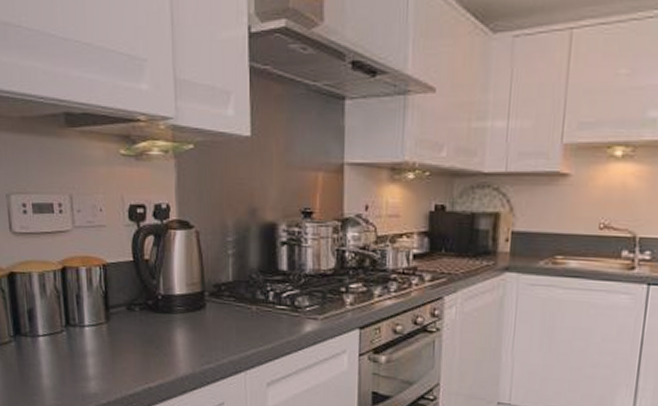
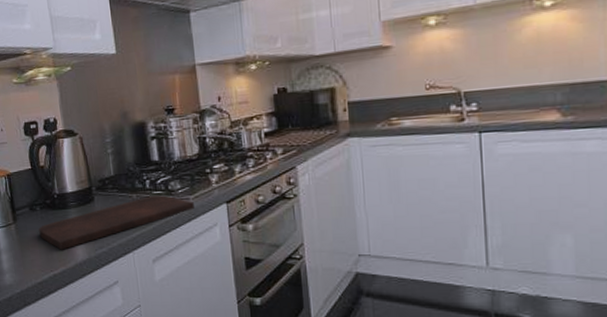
cutting board: none [136,310,322,361] -> present [39,195,194,250]

